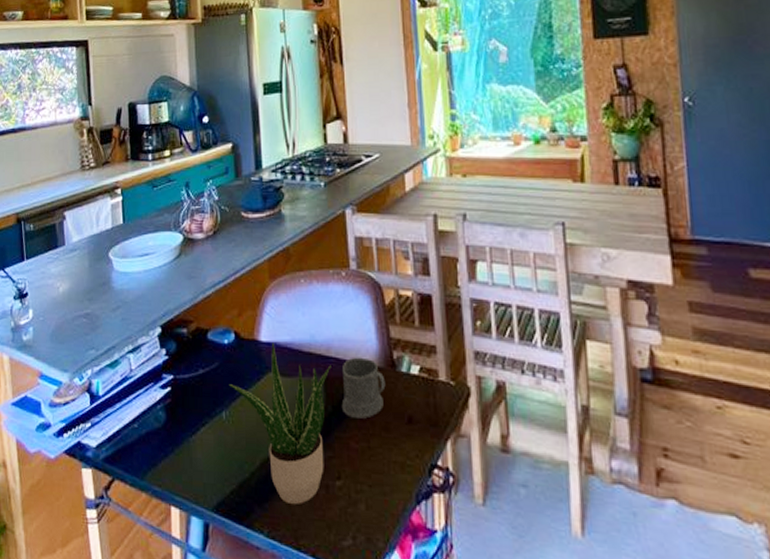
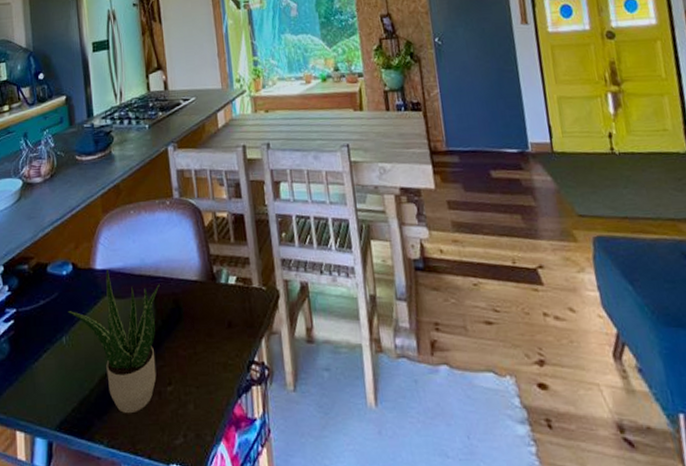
mug: present [341,357,386,419] -> none [169,274,208,329]

